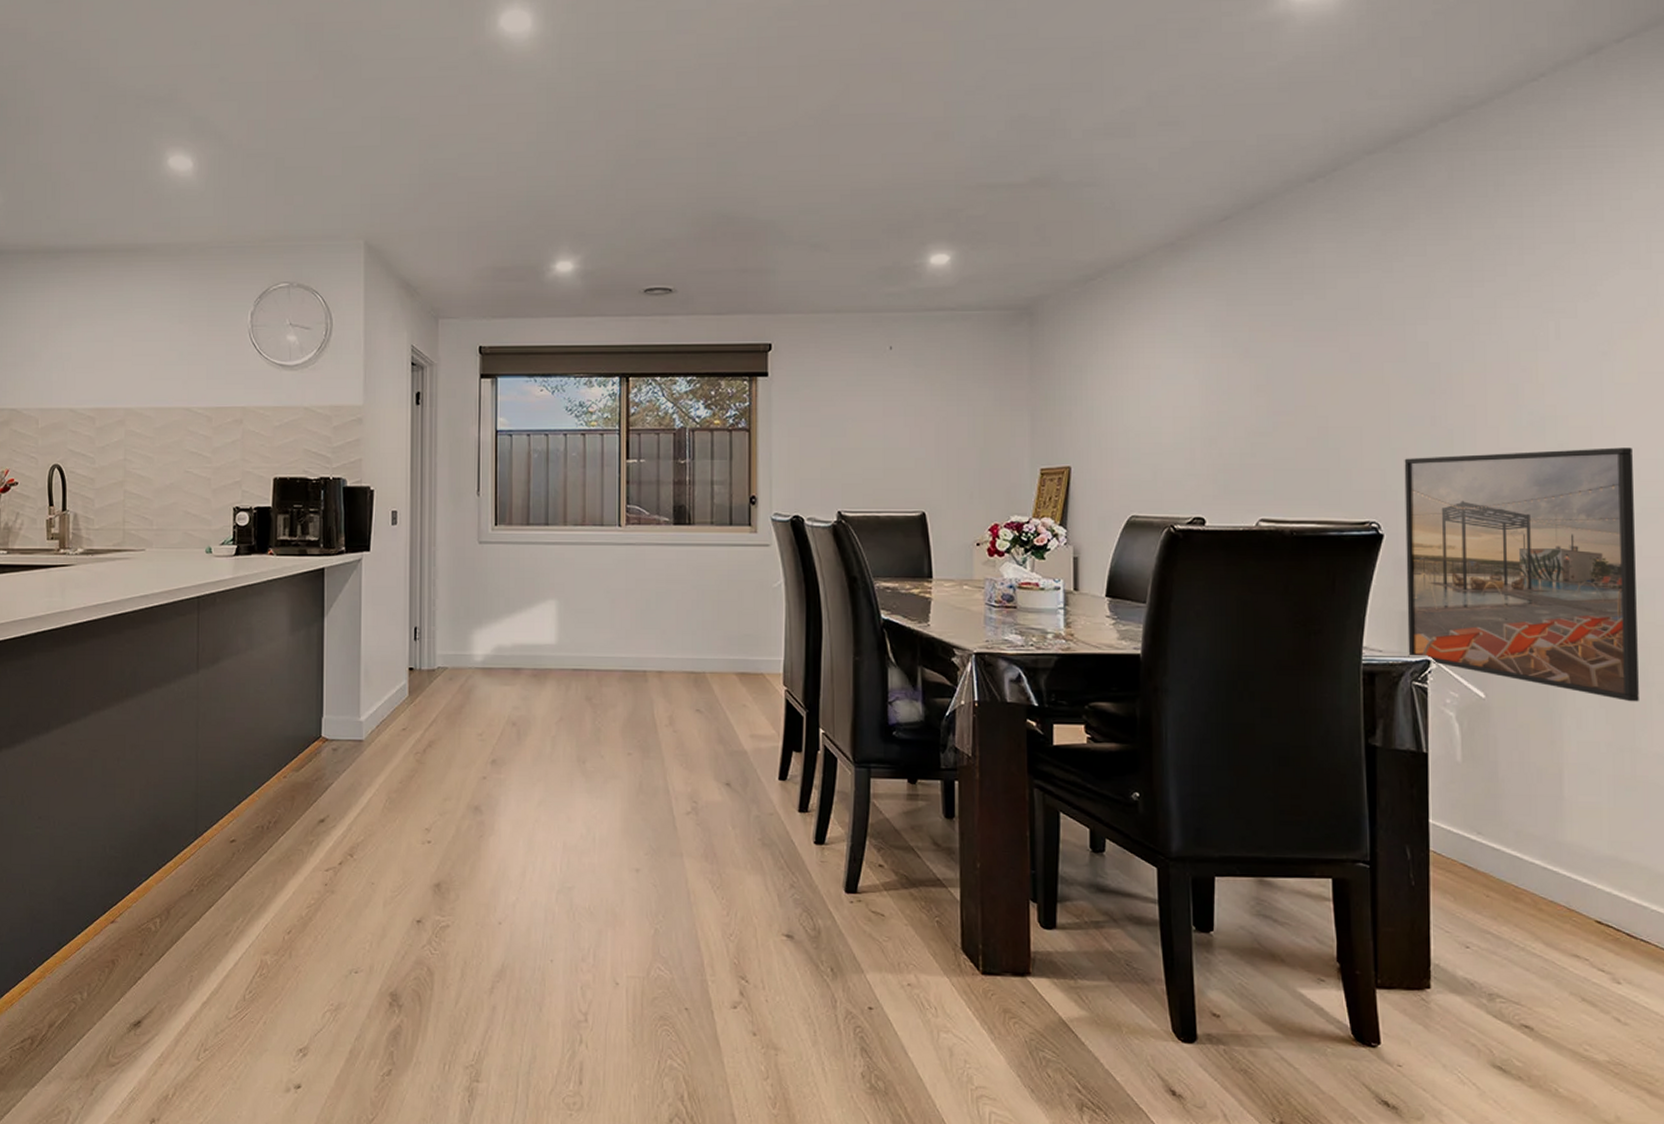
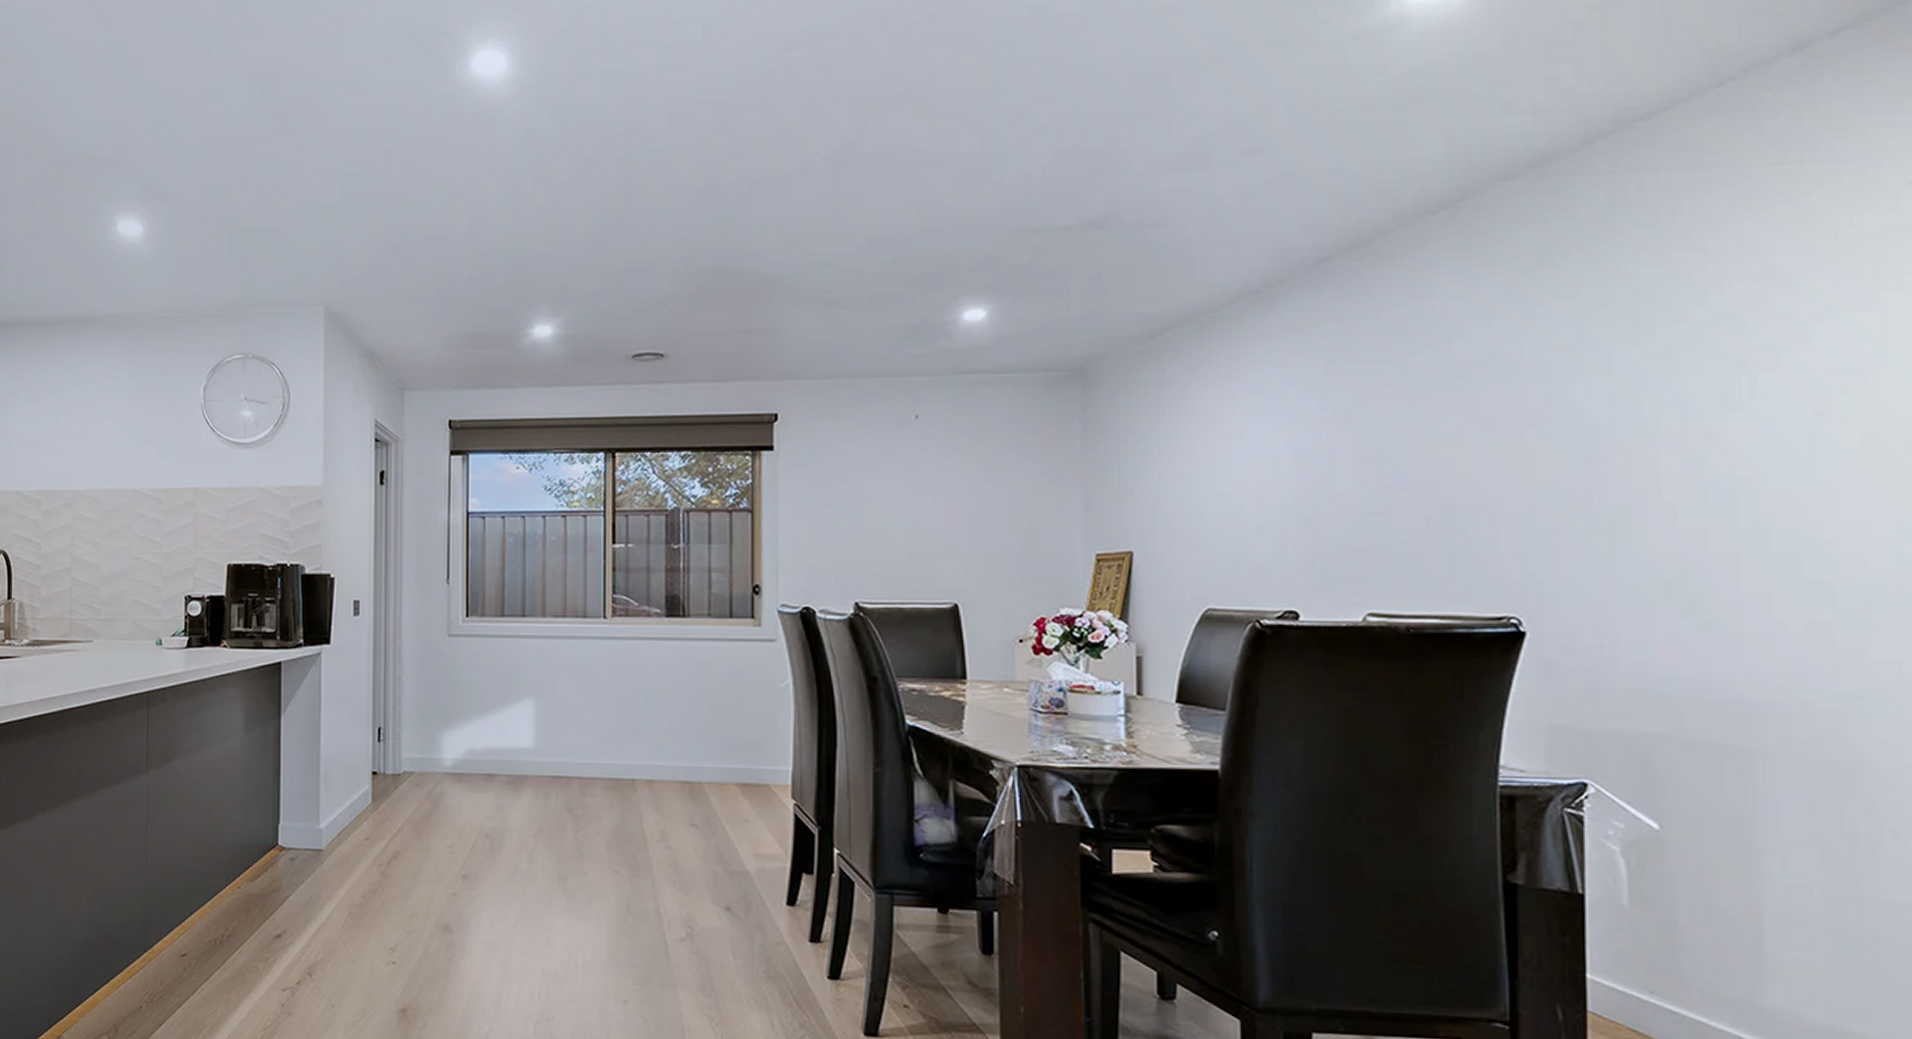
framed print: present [1404,447,1639,702] -> none [1552,528,1865,839]

